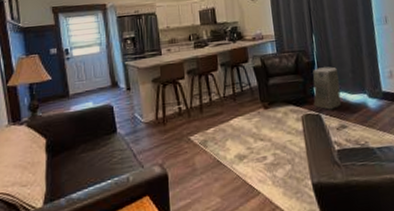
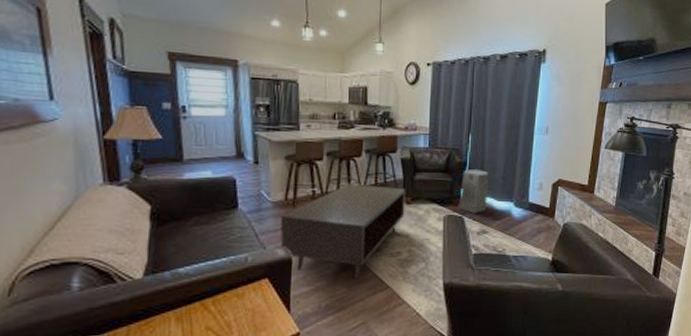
coffee table: none [153,94,265,189] -> present [280,183,406,280]

